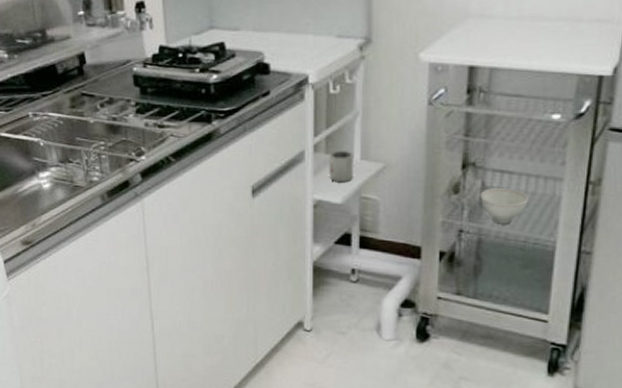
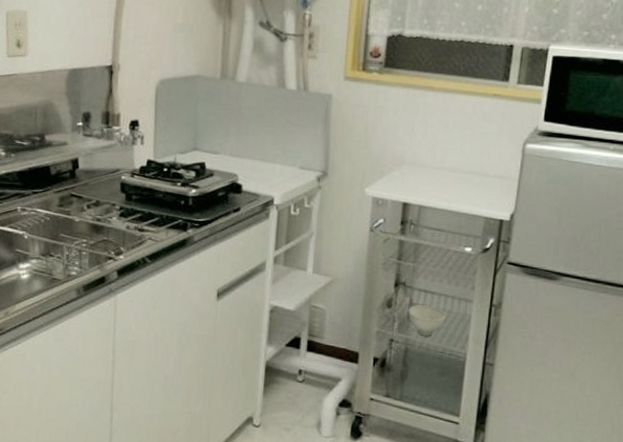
cup: present [329,150,353,183] -> none [285,263,307,292]

